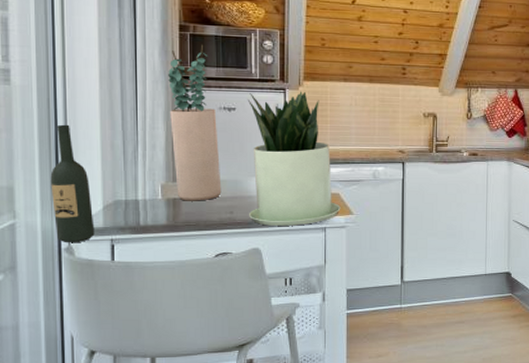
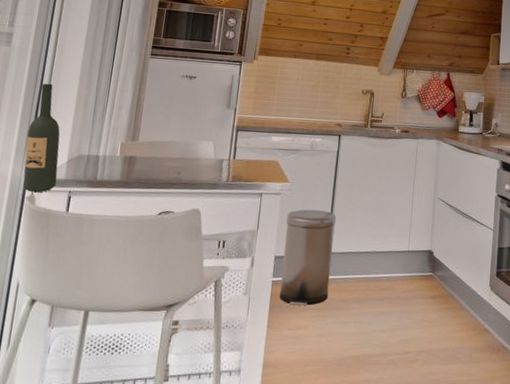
vase: present [168,44,222,201] -> none [134,19,179,161]
planter: present [247,91,341,226] -> none [194,64,278,190]
pedal bin: none [355,240,408,335] -> present [279,209,337,306]

